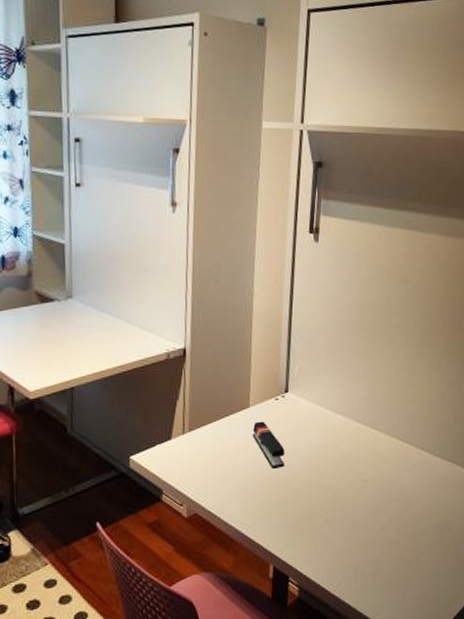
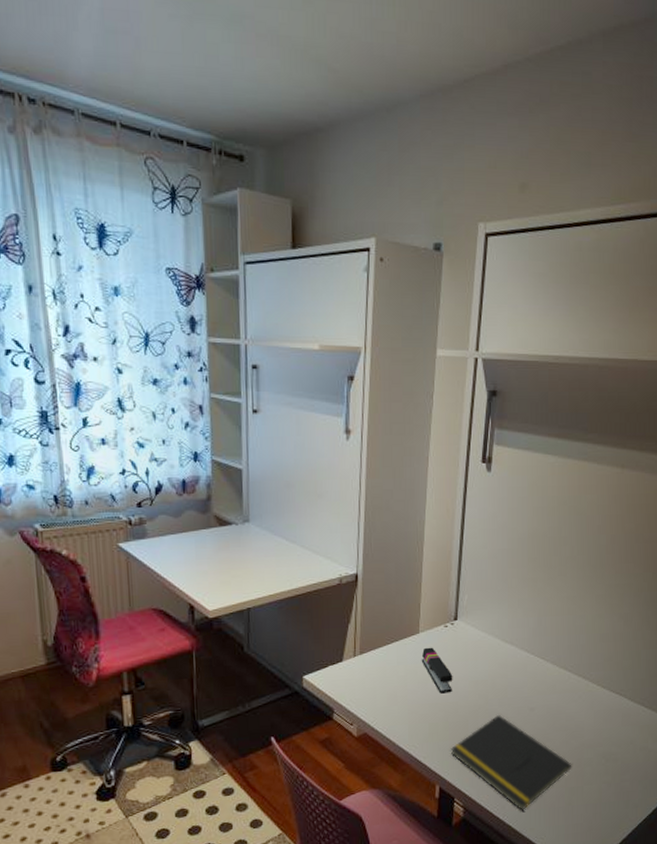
notepad: none [283,487,407,586] -> present [450,714,572,811]

